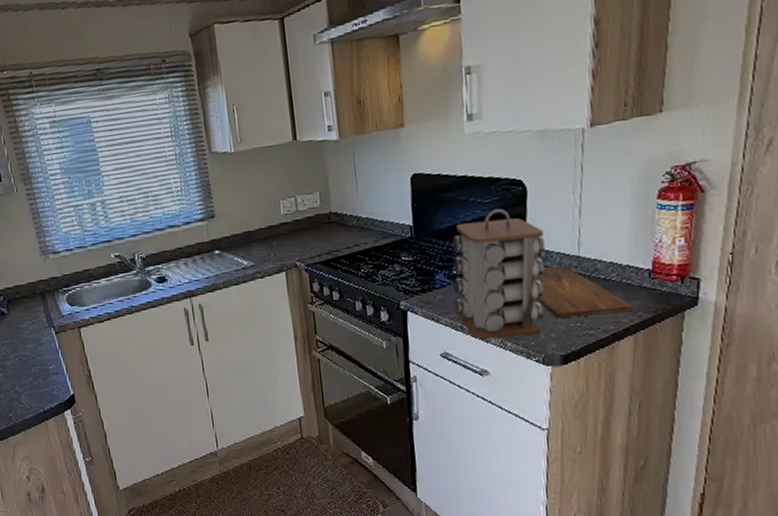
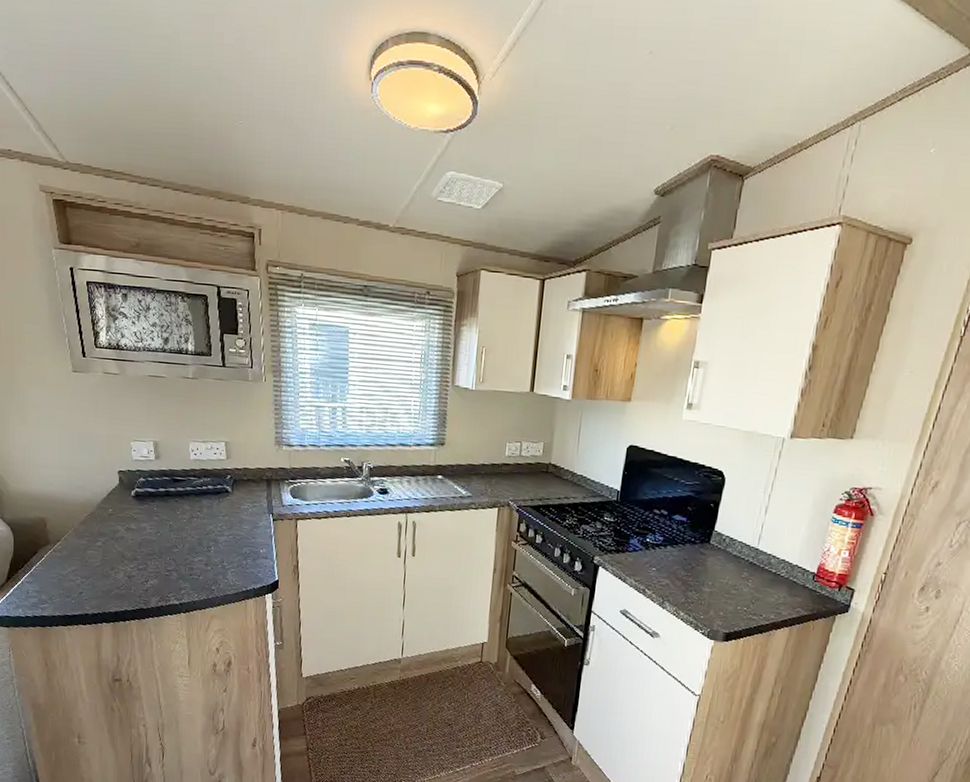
spice rack: present [453,208,546,339] -> none [640,491,732,610]
cutting board: present [533,265,634,318] -> none [713,552,795,607]

